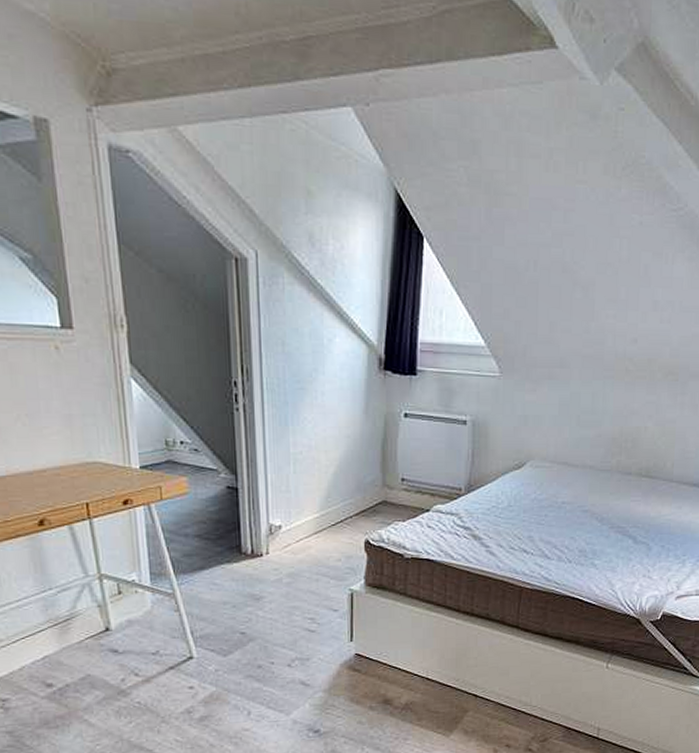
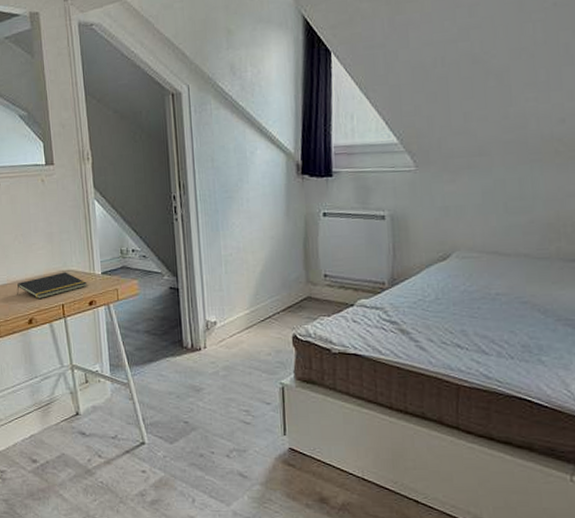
notepad: none [20,464,121,496] -> present [17,272,87,300]

